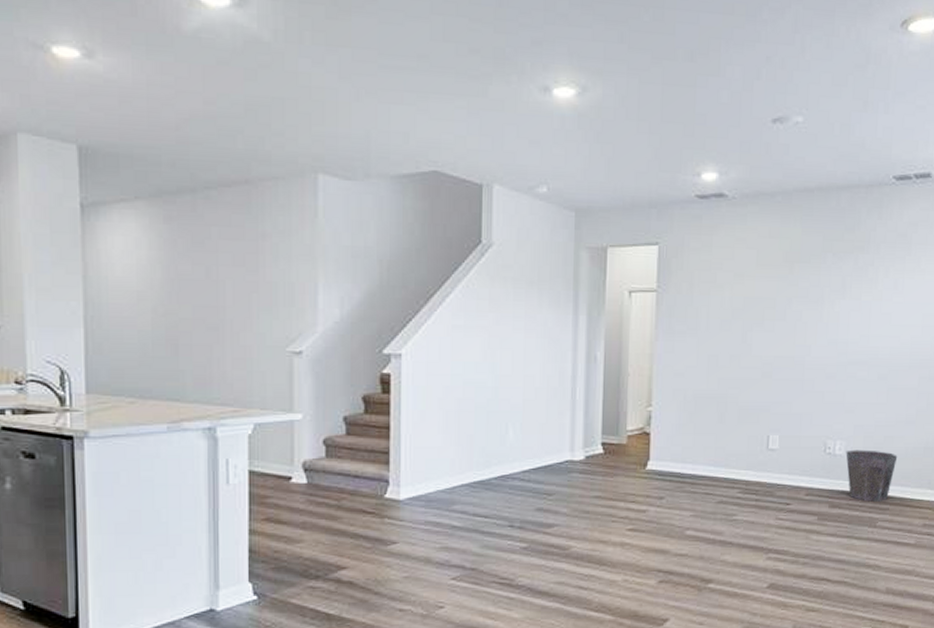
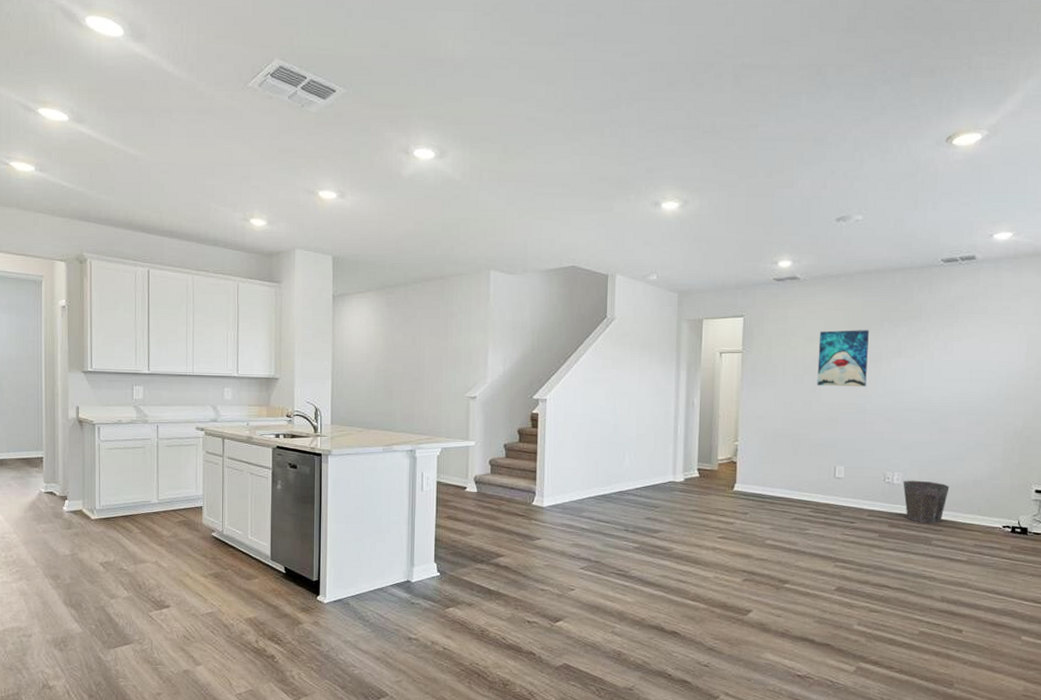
wall art: none [747,263,809,336] -> present [817,330,869,387]

